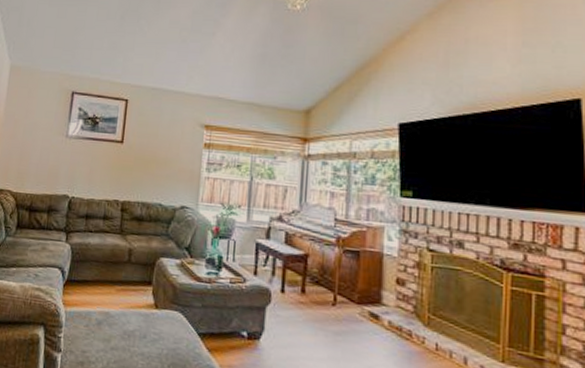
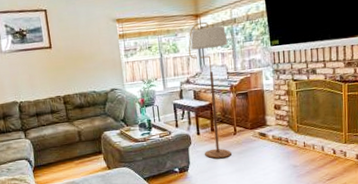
floor lamp: none [286,148,342,335] -> present [188,22,232,159]

